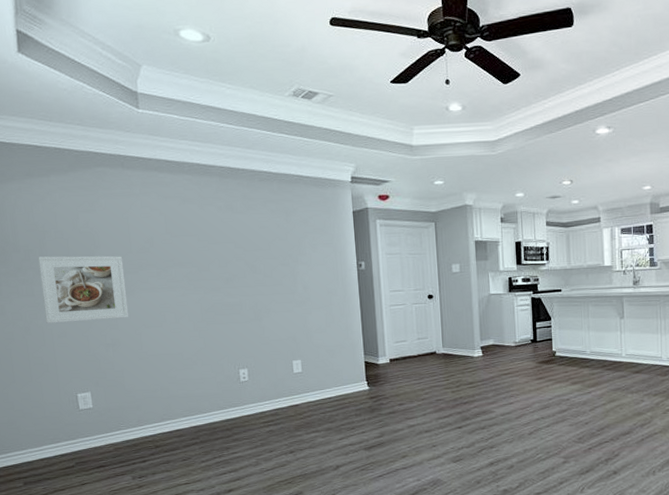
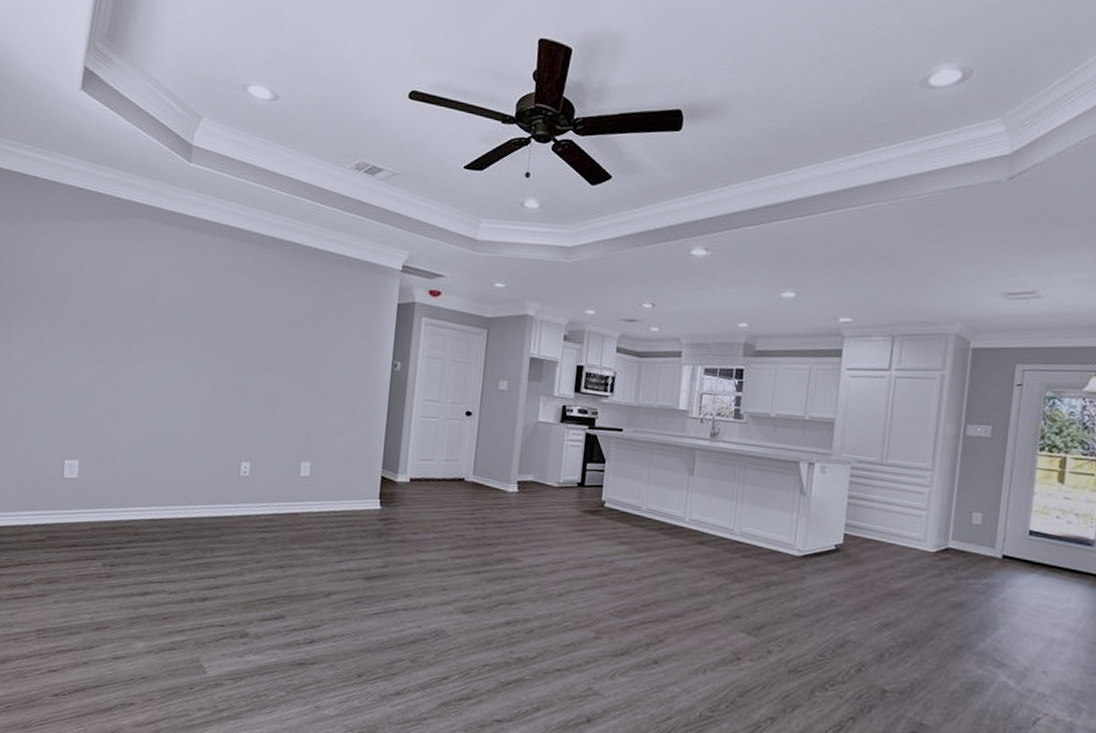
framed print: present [38,255,129,323] -> none [49,305,142,385]

